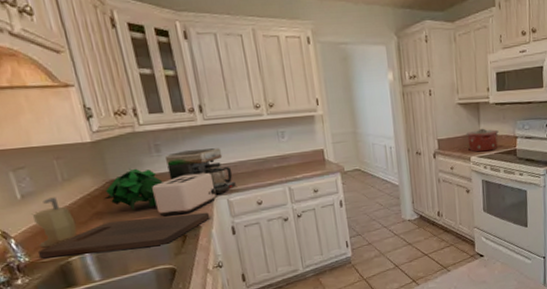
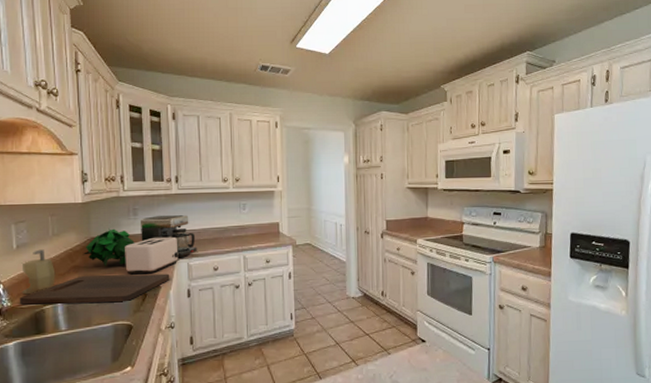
casserole: present [466,128,499,153] -> none [414,212,446,235]

